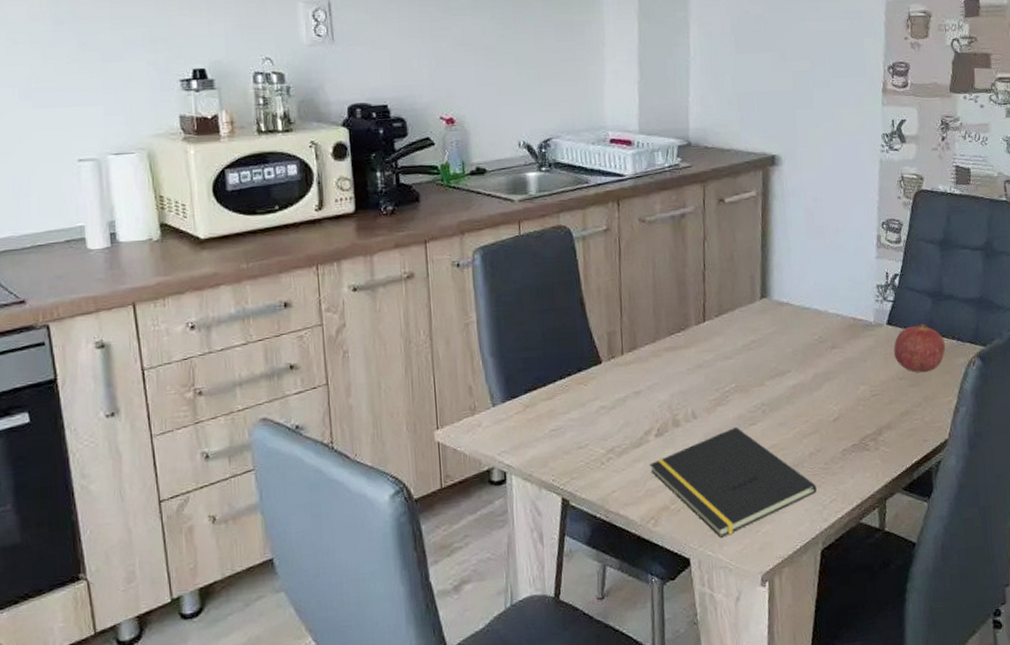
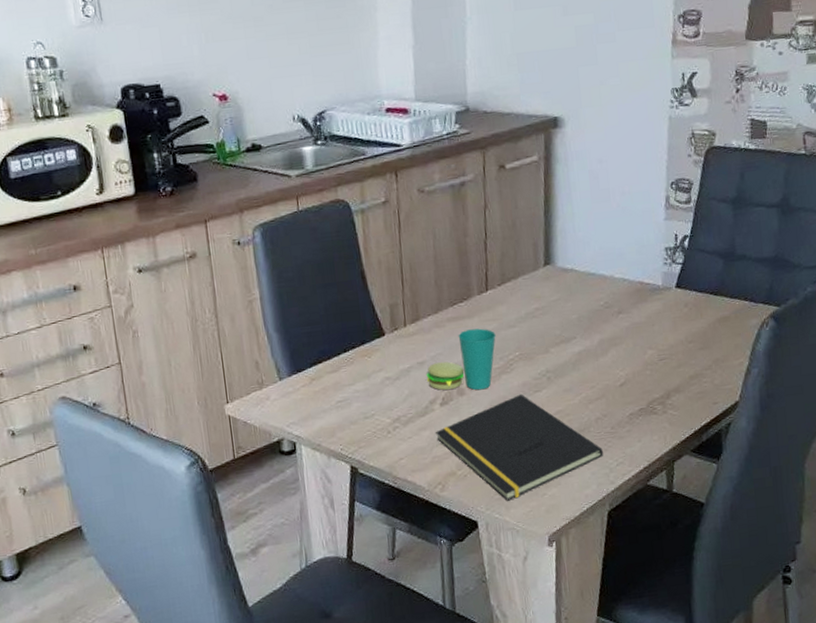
cup: none [641,359,712,422] -> present [426,328,496,390]
fruit: present [894,323,946,373] -> none [683,285,738,336]

